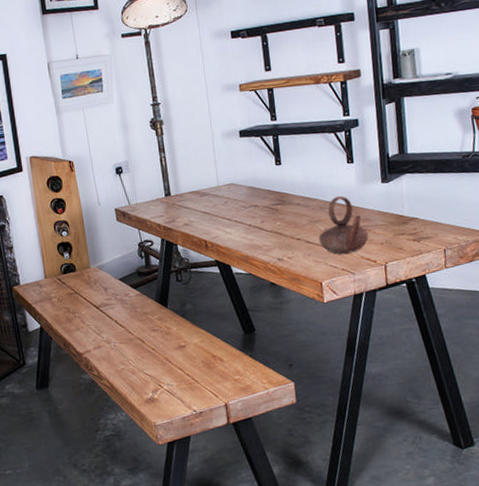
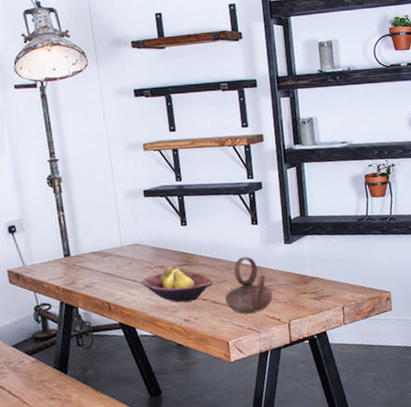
fruit bowl: none [237,205,308,242] -> present [141,266,214,303]

